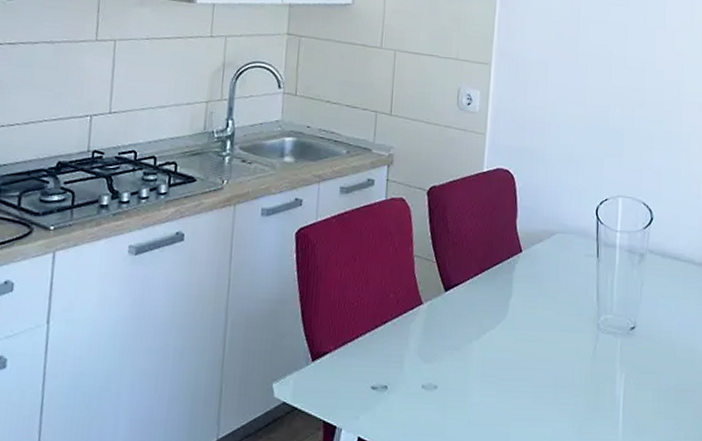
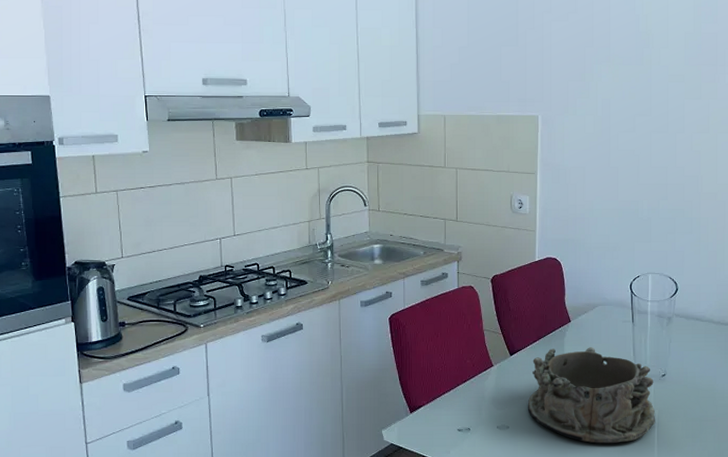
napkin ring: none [462,285,622,416] -> present [527,347,656,444]

